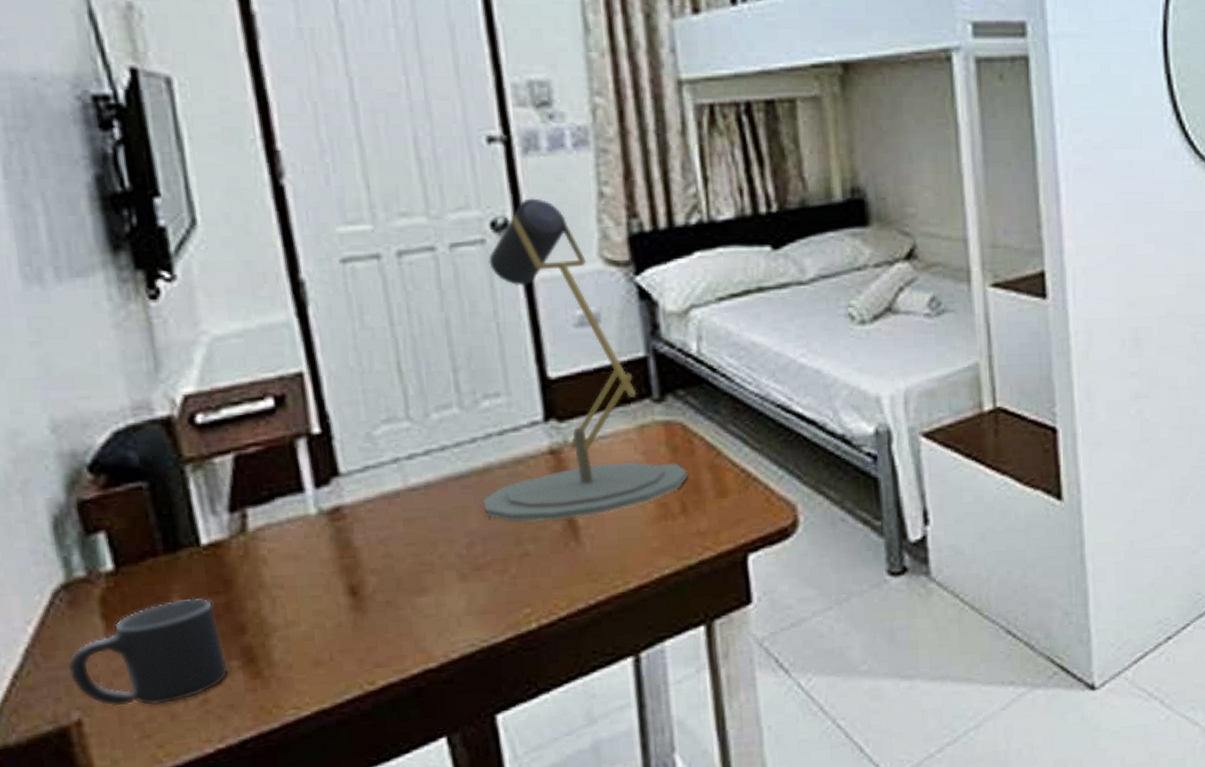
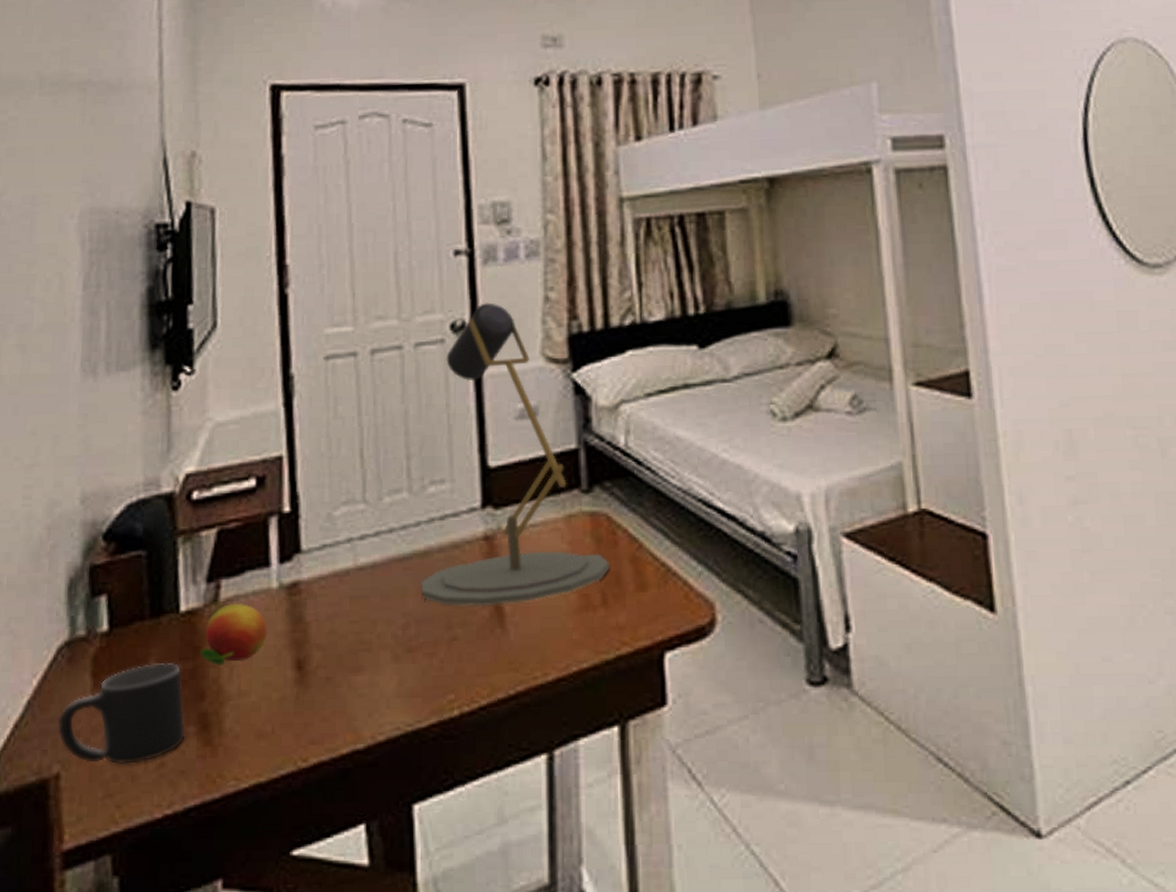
fruit: none [232,532,312,597] -> present [200,604,268,665]

